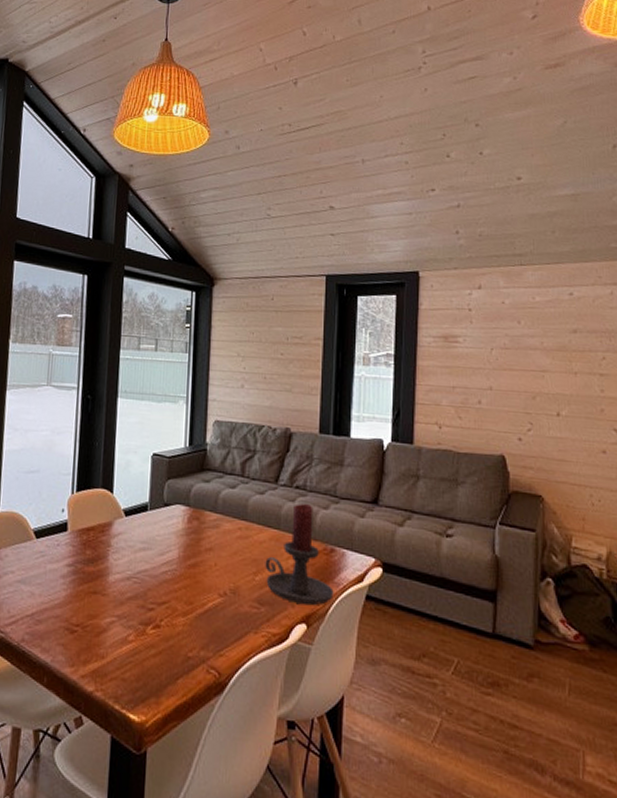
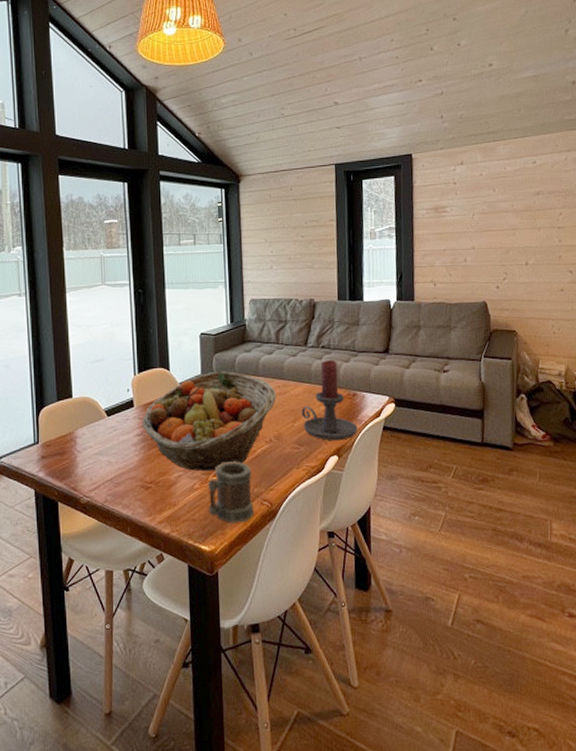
fruit basket: none [75,500,237,622] -> present [142,371,277,472]
mug: none [143,612,198,692] -> present [208,461,254,524]

